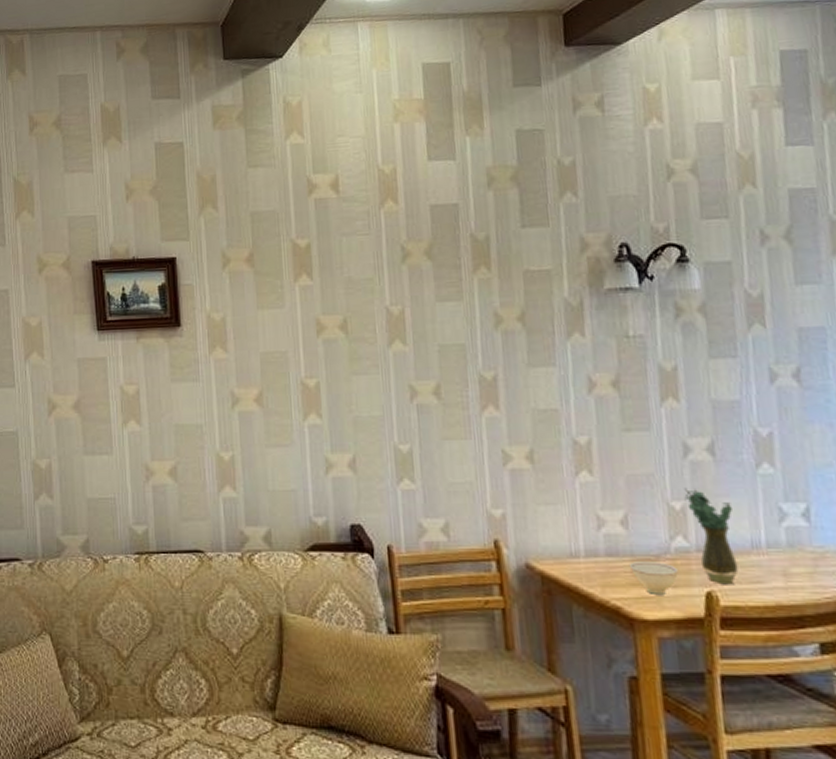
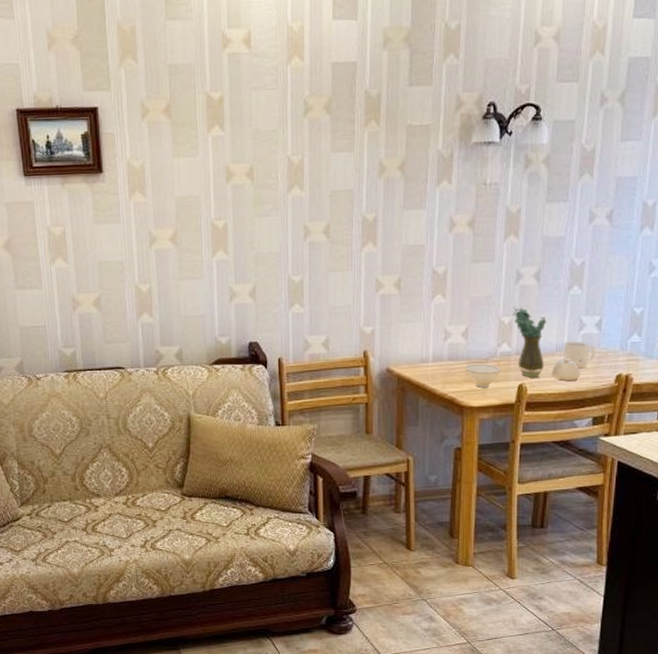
sugar bowl: none [749,558,792,591] -> present [551,358,580,382]
mug: none [760,535,809,574] -> present [563,341,596,369]

